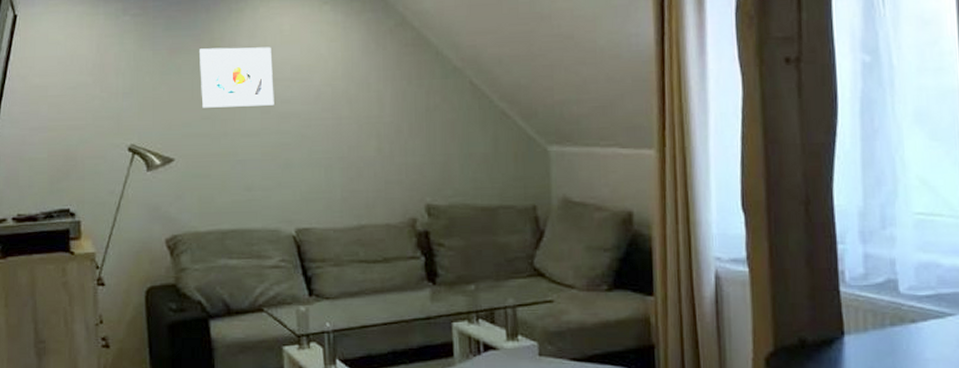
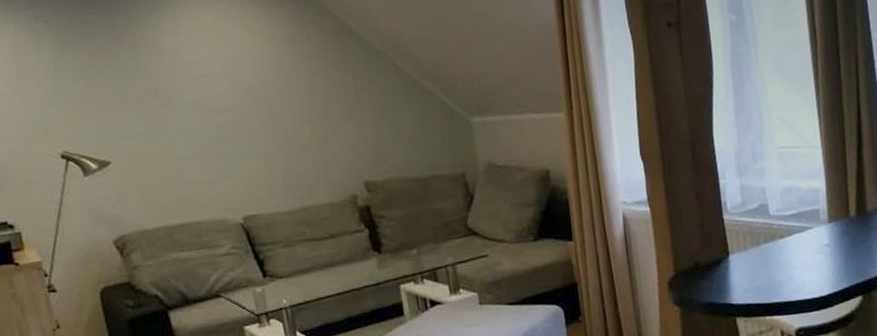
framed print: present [200,47,274,108] -> none [122,44,206,109]

